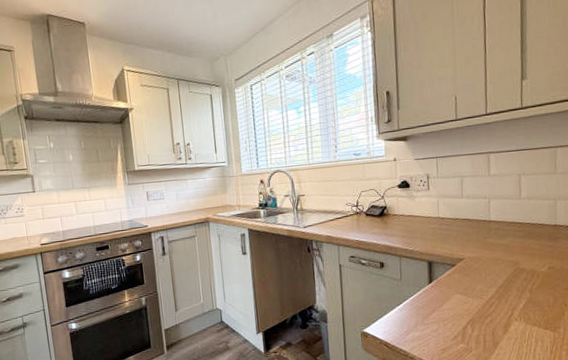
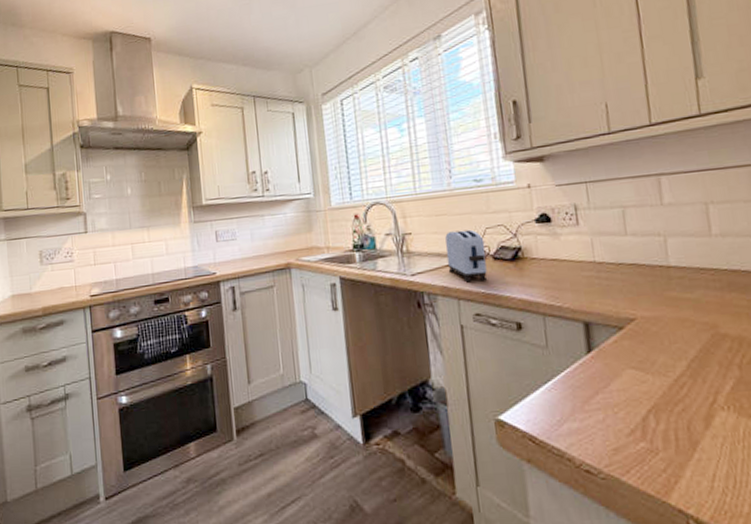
toaster: none [330,192,361,233] -> present [445,229,487,283]

